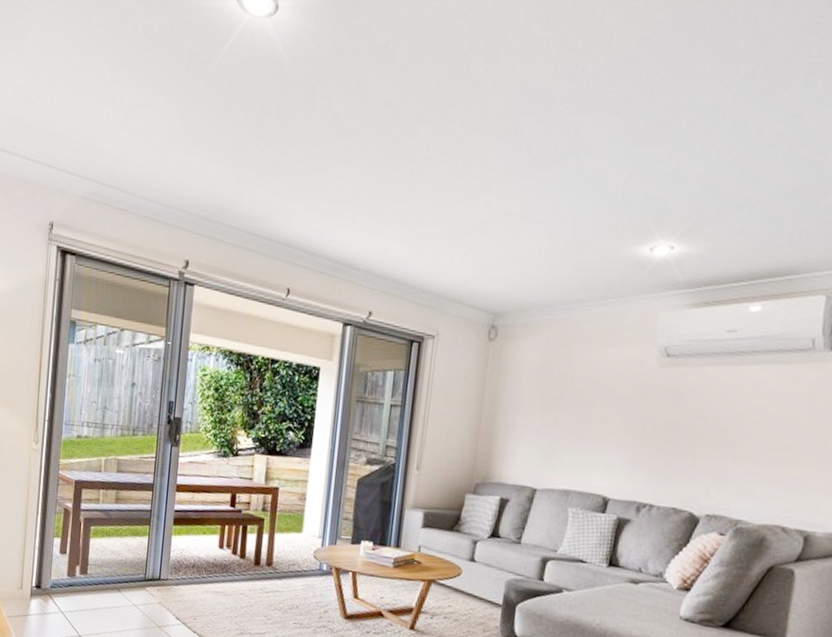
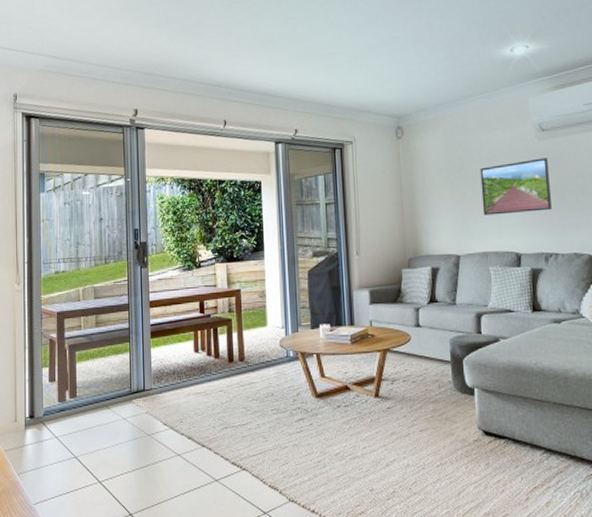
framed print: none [573,389,666,453] -> present [480,158,552,216]

